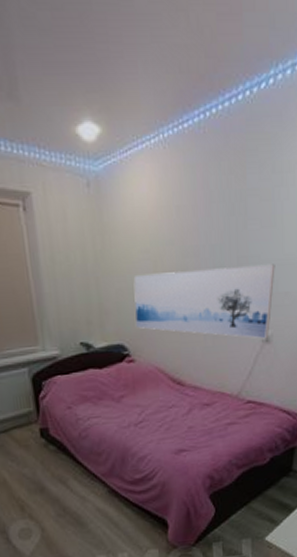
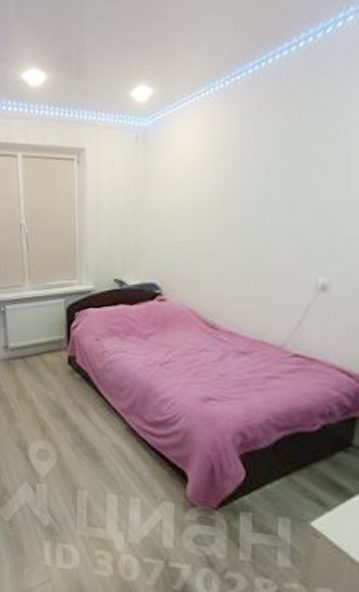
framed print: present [133,264,275,339] -> none [170,206,338,287]

